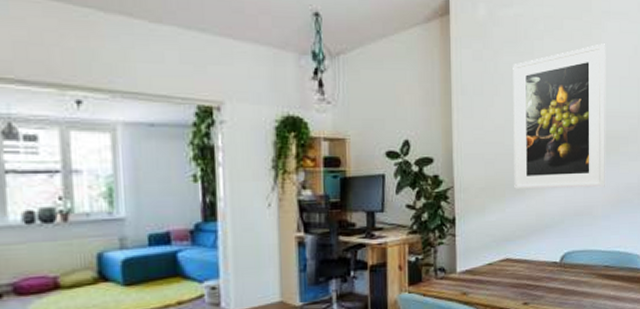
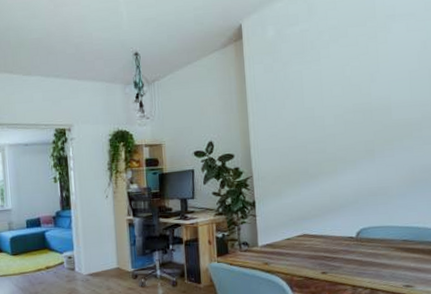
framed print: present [513,43,606,190] -> none [301,43,400,176]

